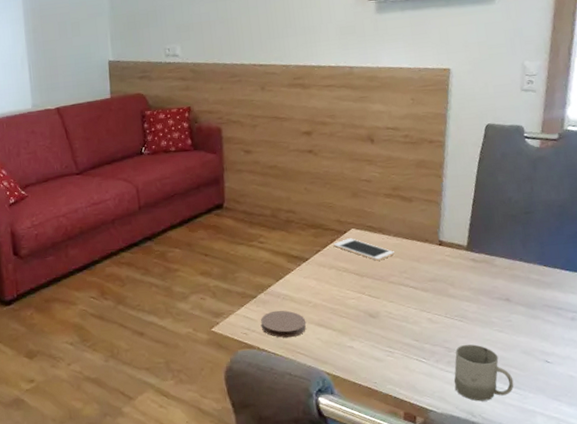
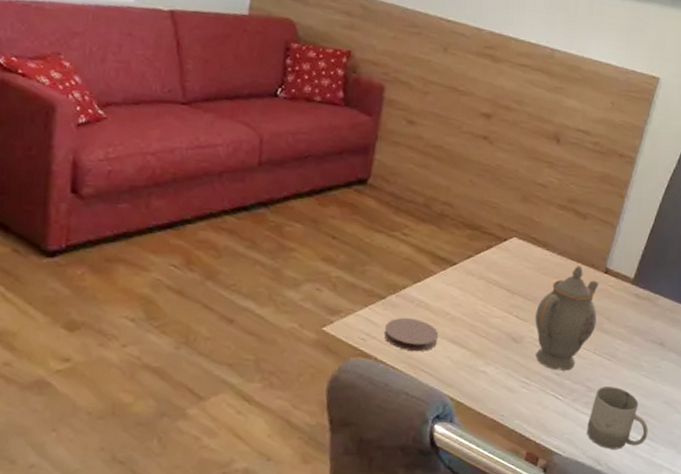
cell phone: present [333,238,395,261] -> none [488,247,555,279]
teapot: none [385,243,442,337] -> present [535,266,600,371]

